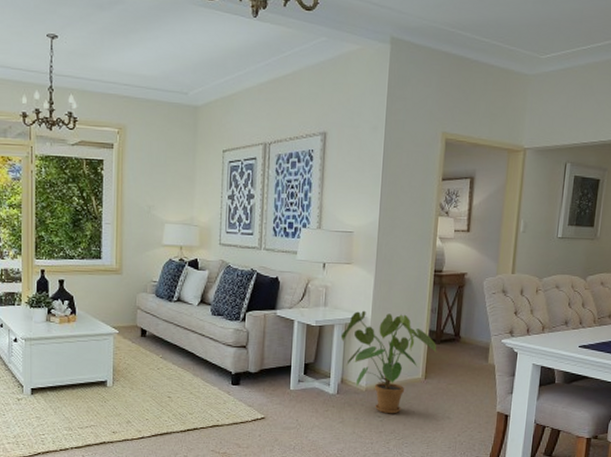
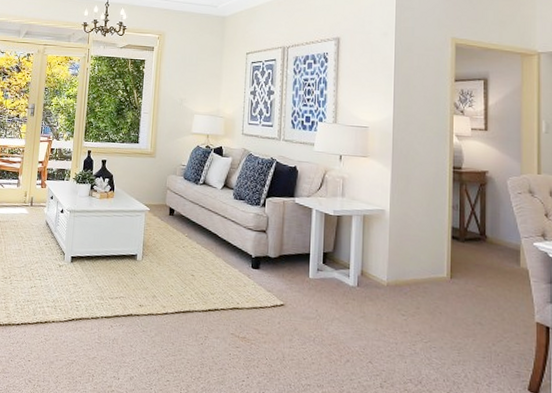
house plant: present [340,310,437,414] -> none [359,203,462,314]

